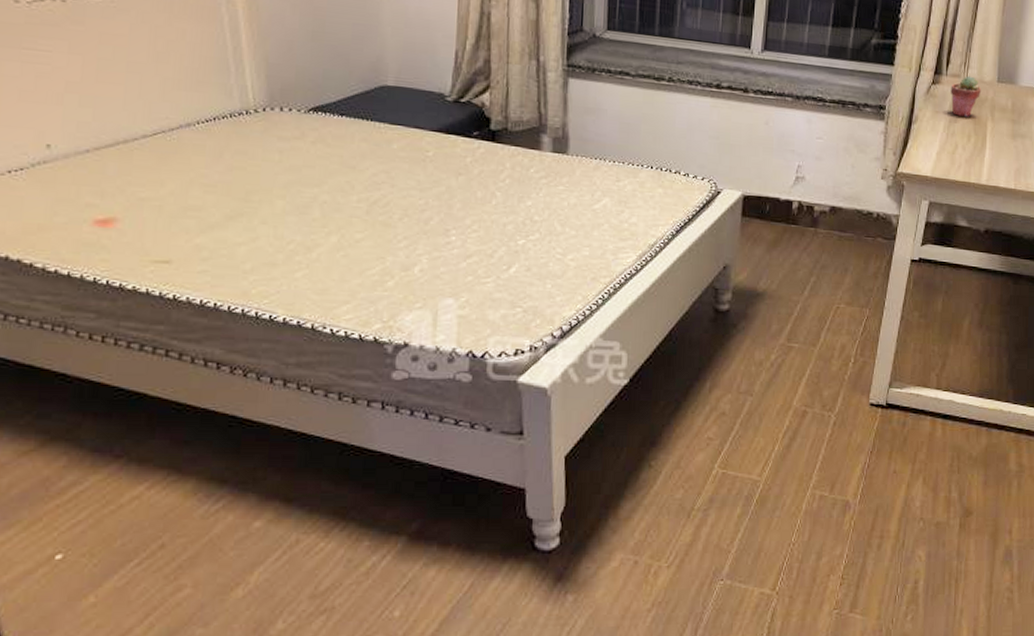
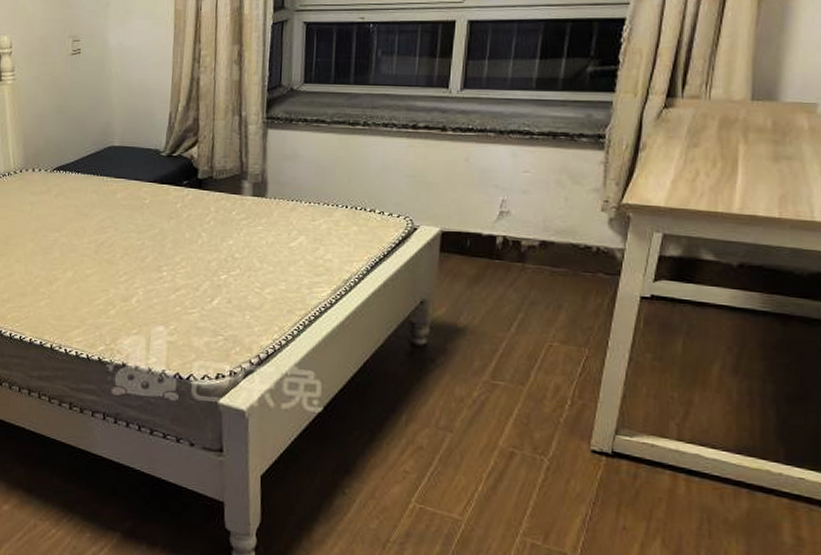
potted succulent: present [950,75,982,117] -> none [688,96,730,141]

